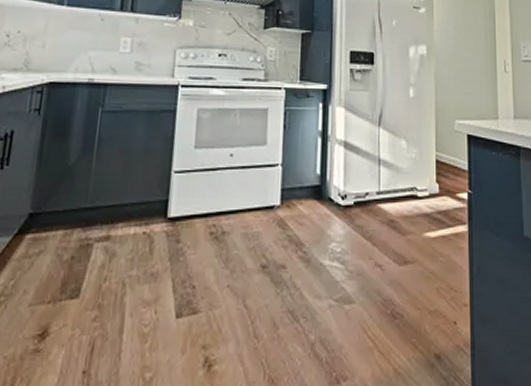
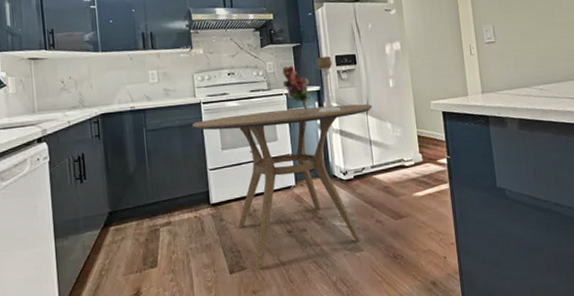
dining table: none [162,106,387,314] -> present [192,104,373,269]
bouquet: none [283,55,315,114] -> present [282,66,309,112]
candle holder: none [321,50,349,118] -> present [317,56,341,113]

